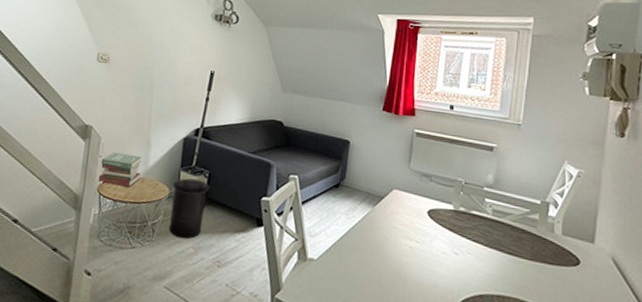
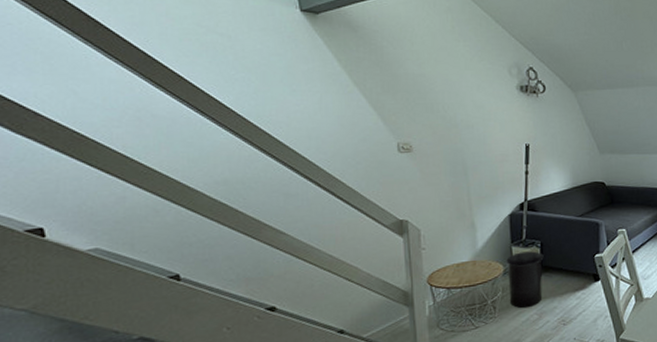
books: present [97,152,142,187] -> none [425,240,472,274]

